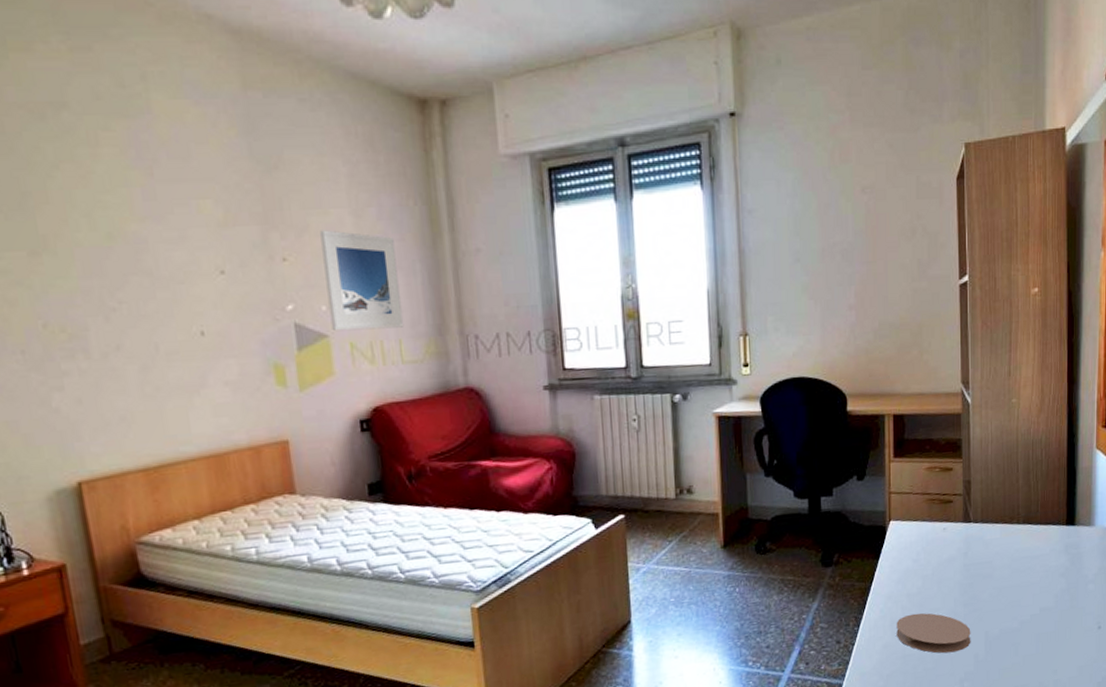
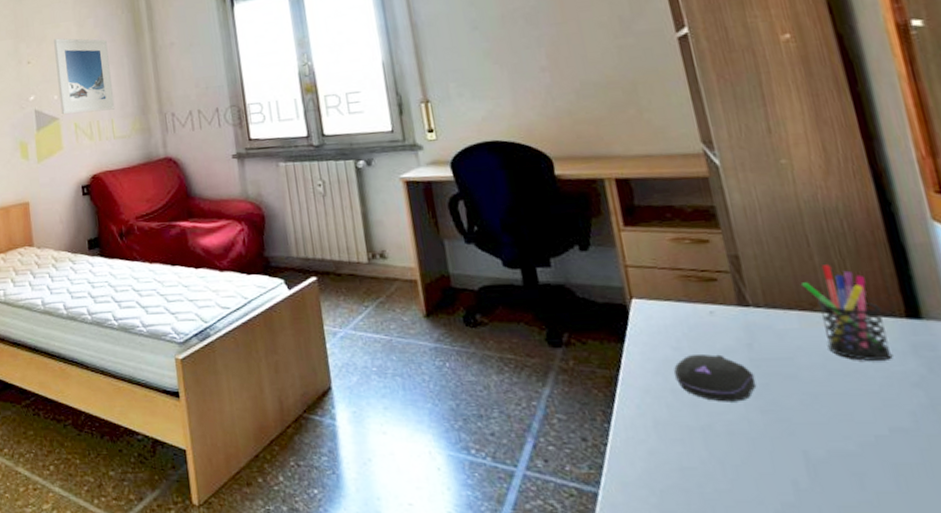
coaster: present [896,613,971,654] -> none [662,415,783,473]
computer mouse: none [910,563,965,601] -> present [673,353,756,402]
pen holder: none [1007,486,1053,560] -> present [800,264,893,361]

